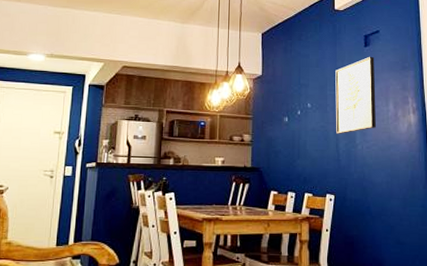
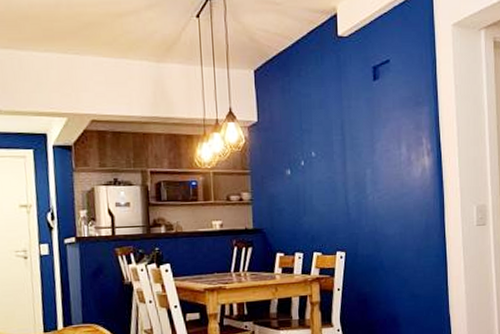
wall art: present [335,56,376,134] -> none [341,92,387,185]

